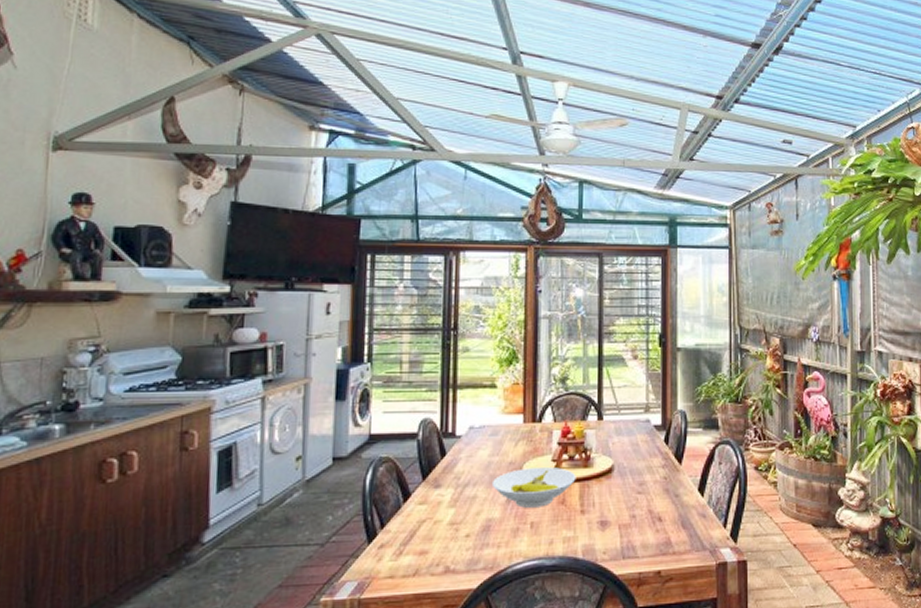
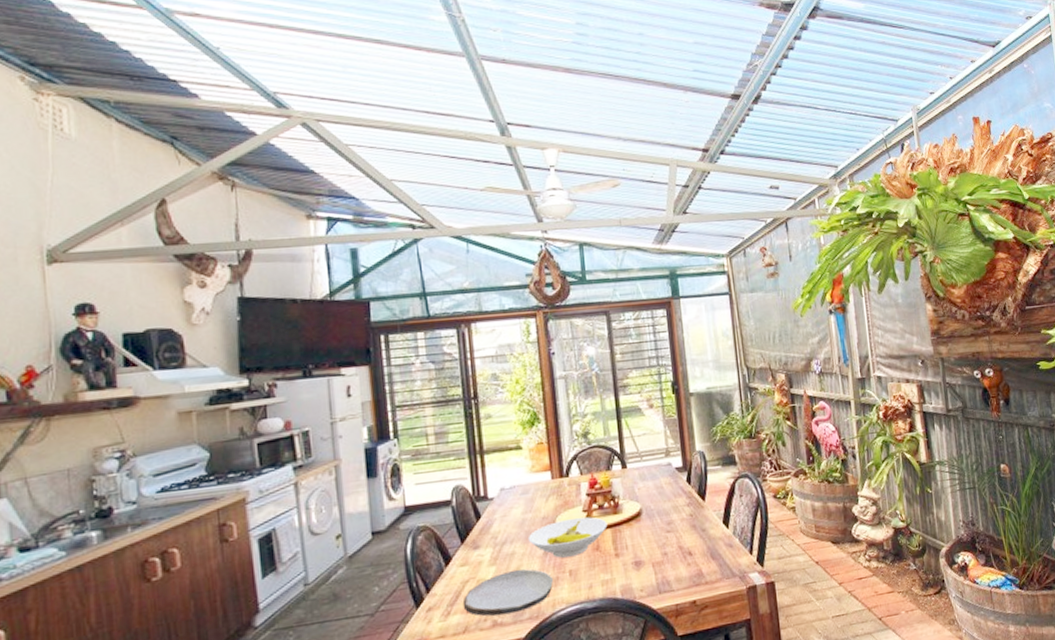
plate: none [416,514,513,562] -> present [462,569,553,617]

